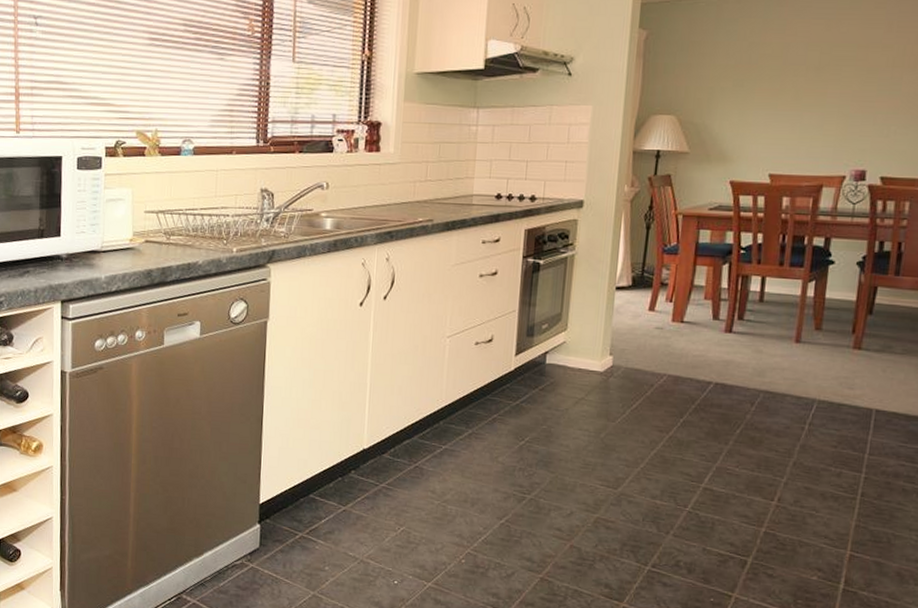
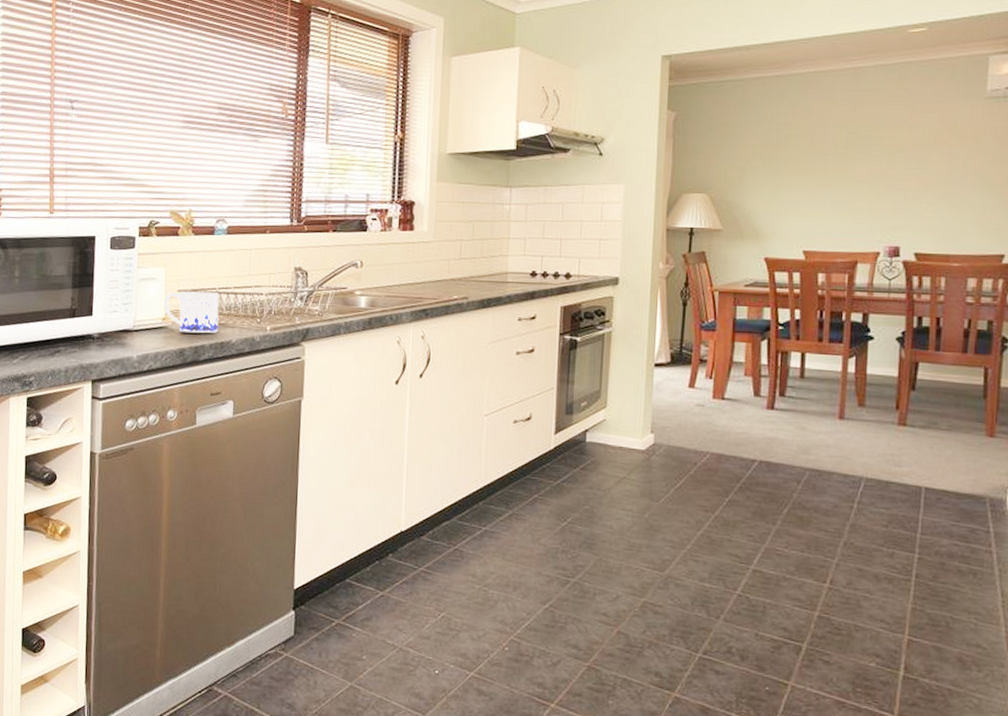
mug: none [130,212,186,255] -> present [163,291,219,334]

